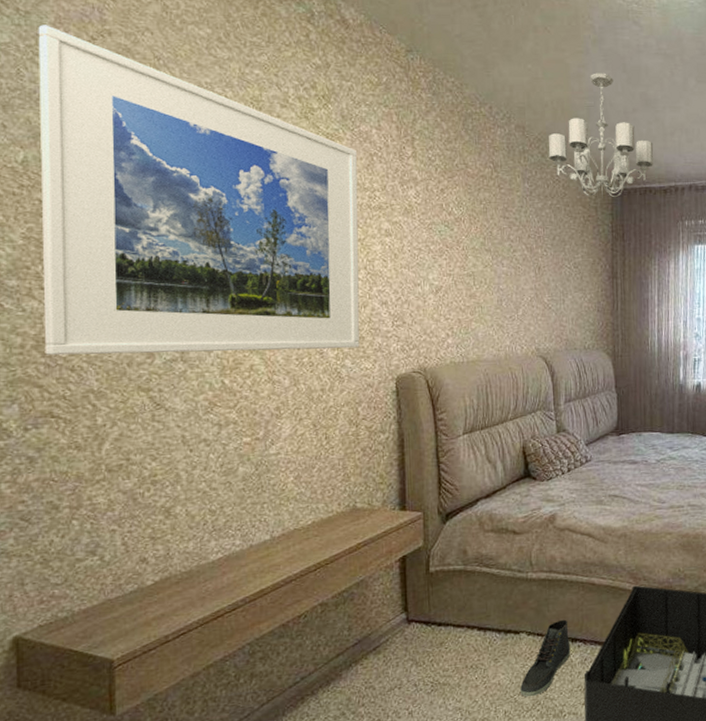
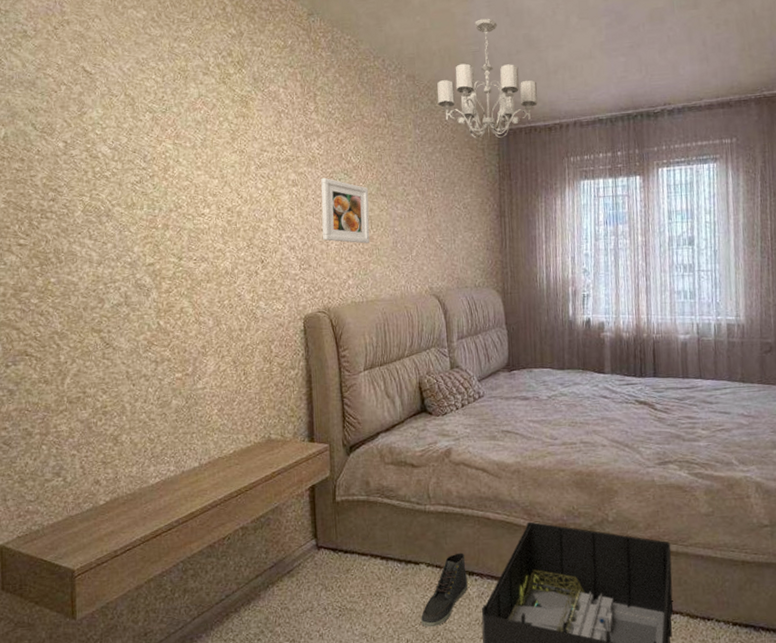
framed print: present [38,25,360,356] -> none [14,20,272,302]
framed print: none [418,228,473,301] -> present [321,177,370,244]

